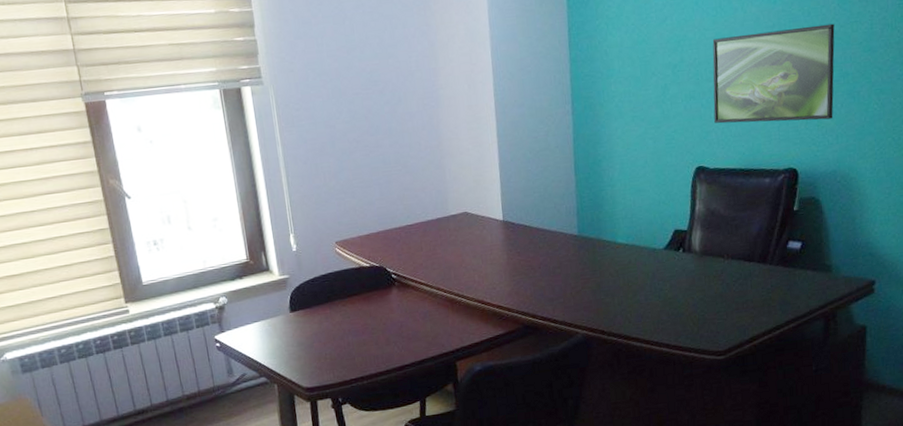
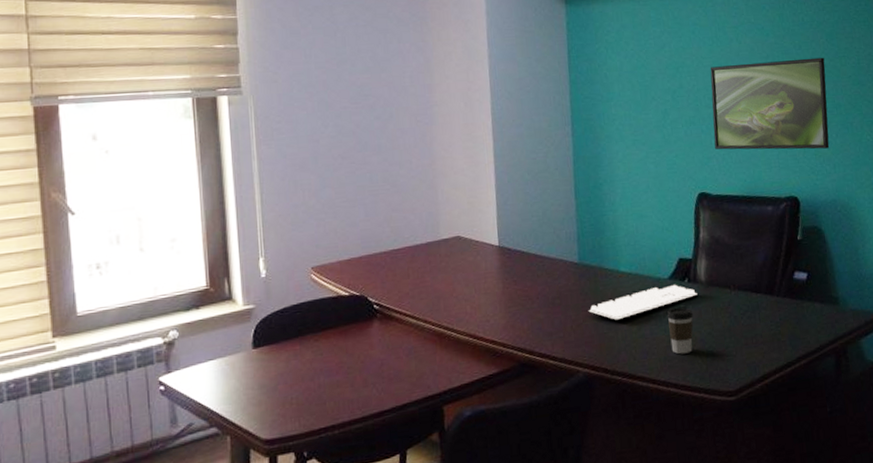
keyboard: none [586,254,692,289] -> present [588,284,698,322]
coffee cup: none [661,275,687,318] -> present [667,307,694,354]

